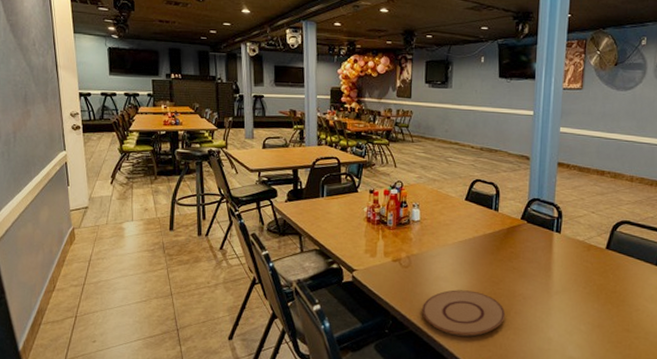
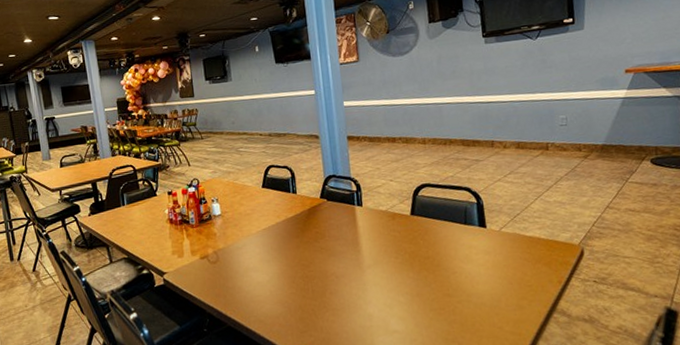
plate: present [422,290,506,337] -> none [237,277,322,325]

